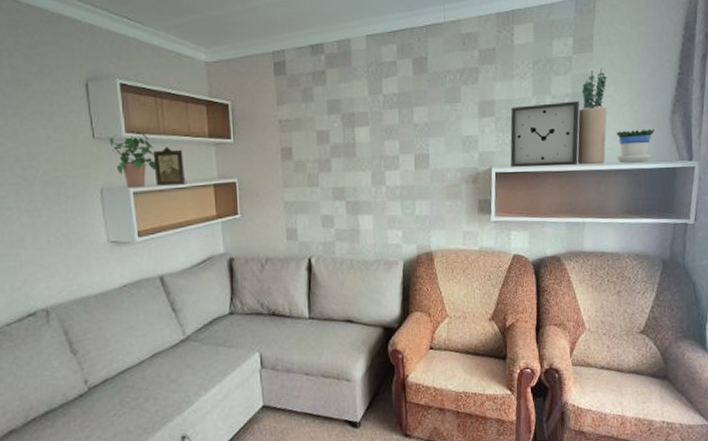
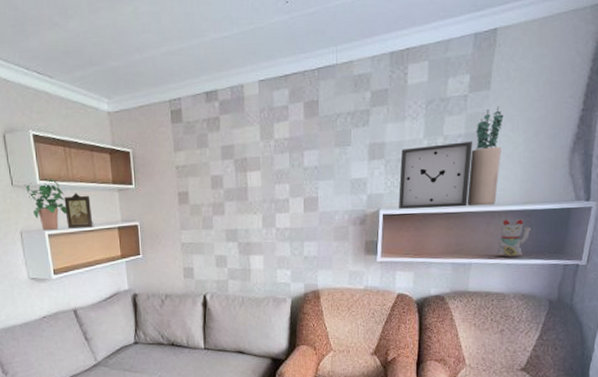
decorative figurine: none [608,177,640,215] -> present [496,218,531,256]
flowerpot: present [616,128,656,163] -> none [508,168,552,204]

